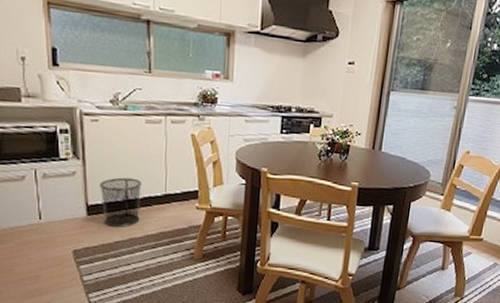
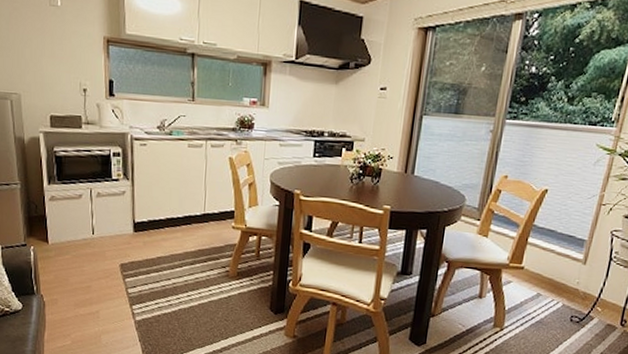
waste bin: present [99,177,143,227] -> none [145,197,184,244]

